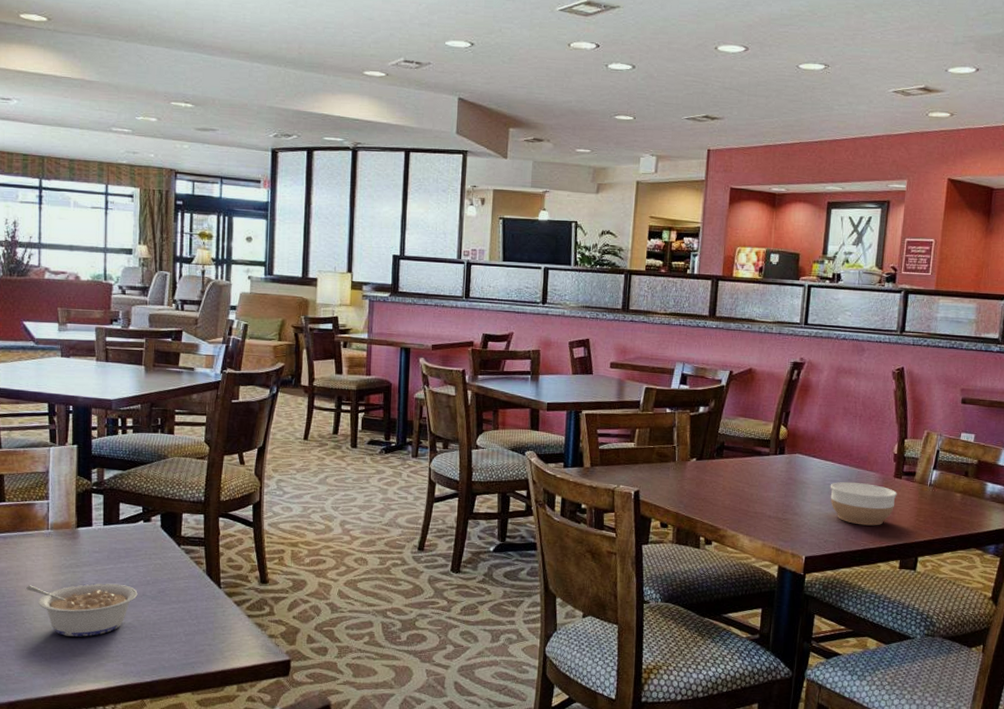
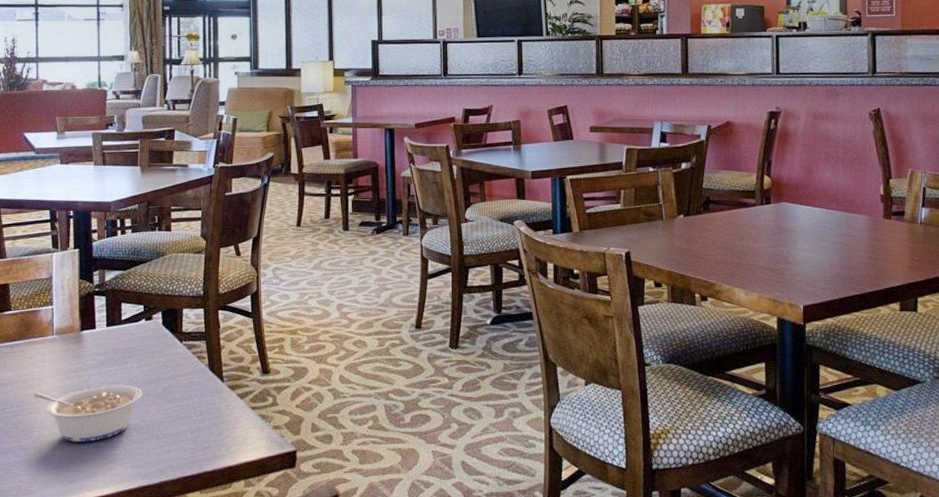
bowl: present [830,481,897,526] -> none [820,226,889,270]

